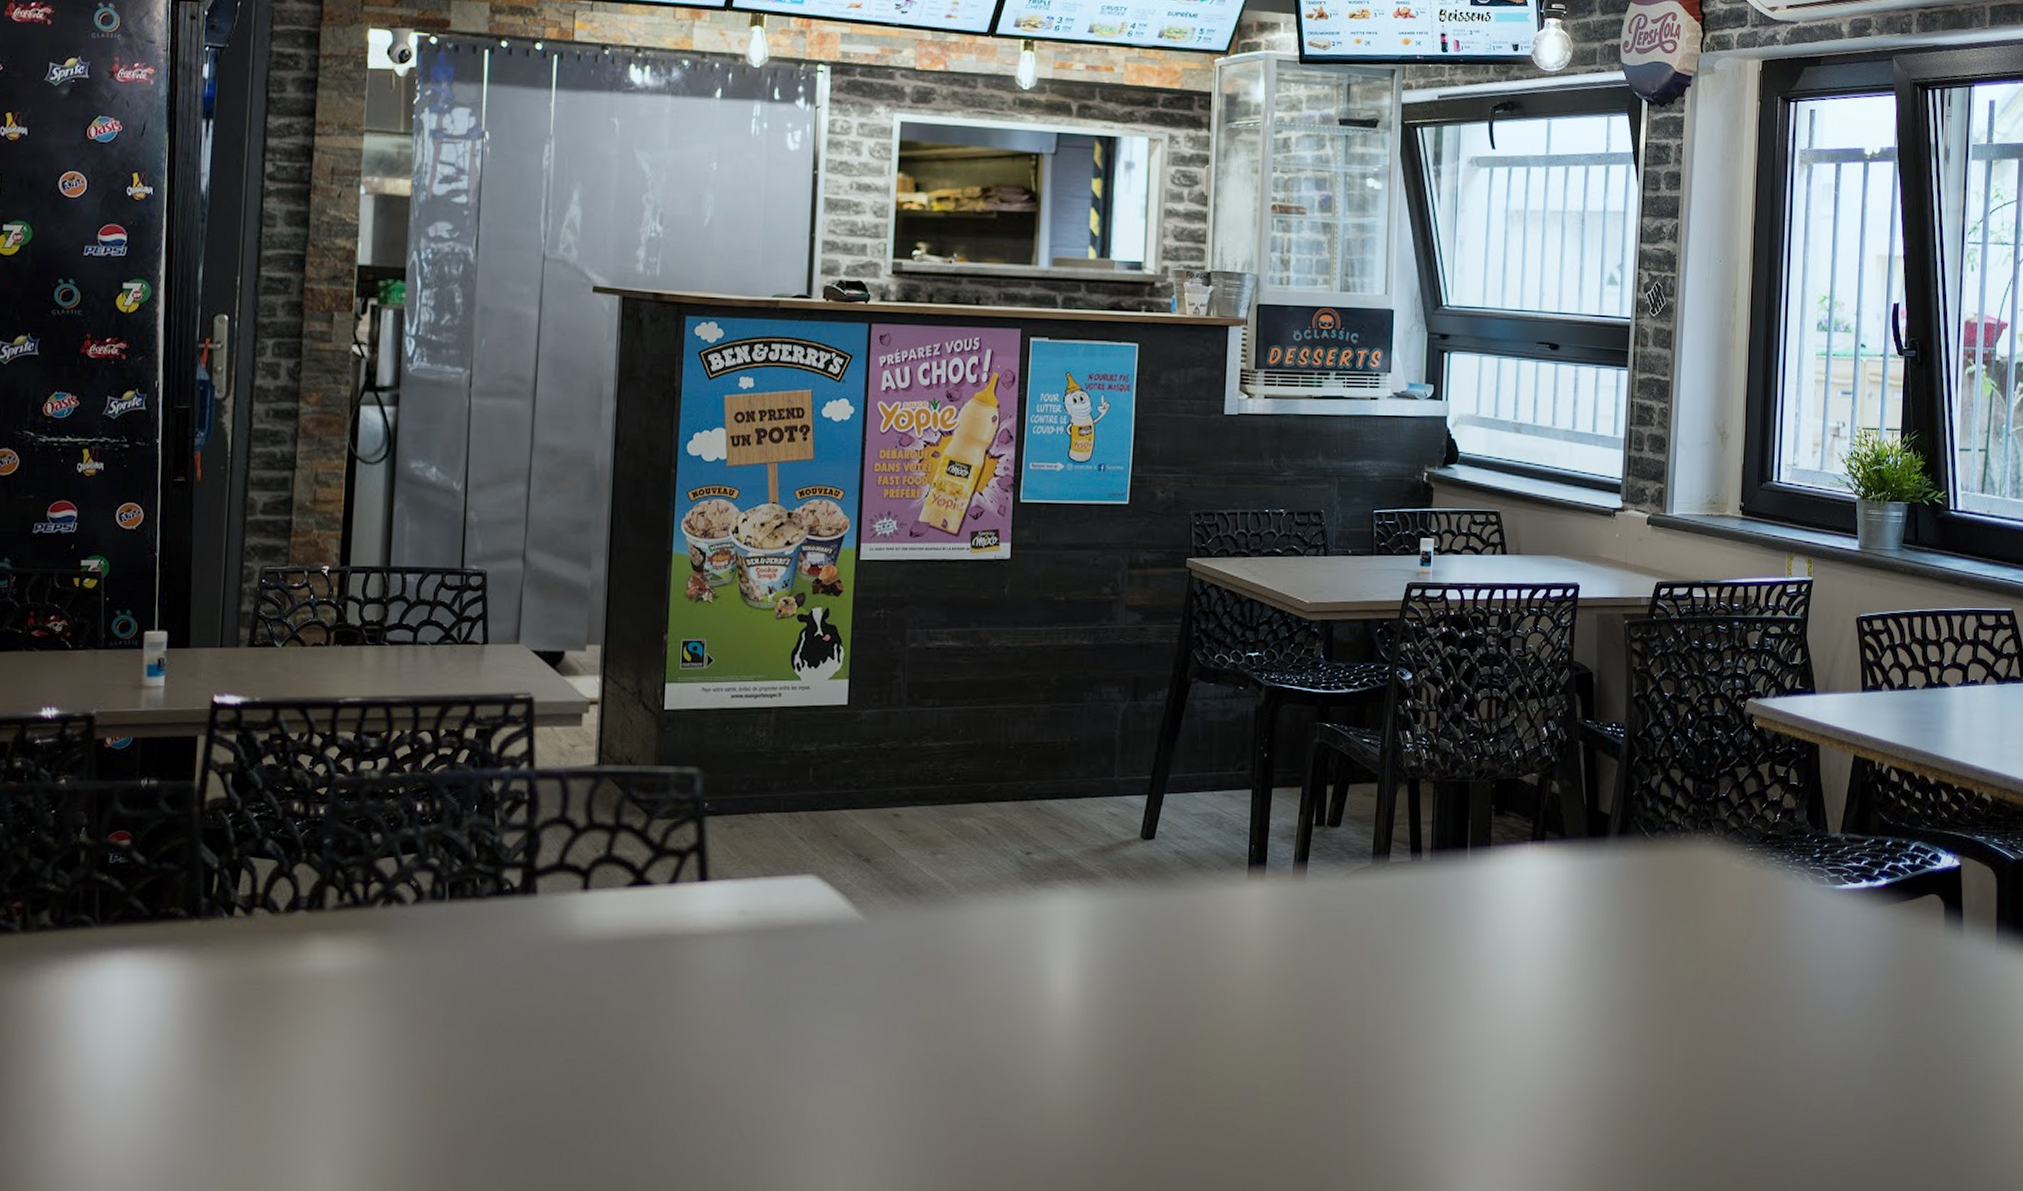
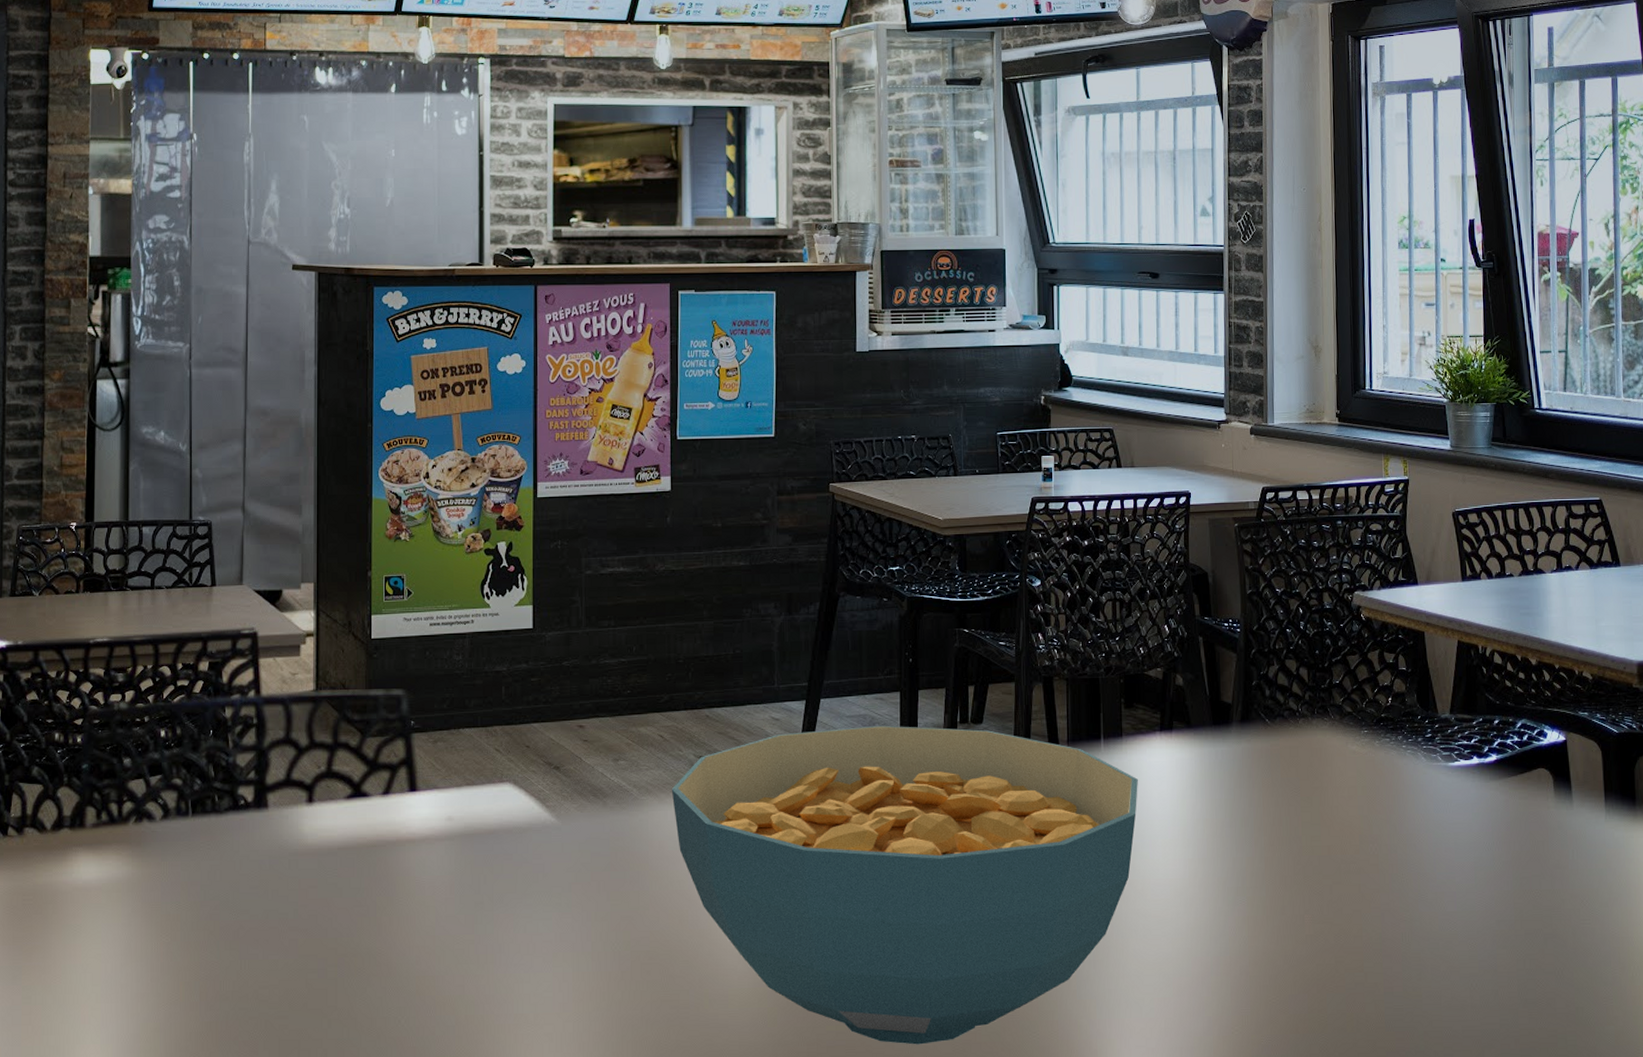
cereal bowl: none [993,825,1505,1173] -> present [671,725,1138,1045]

